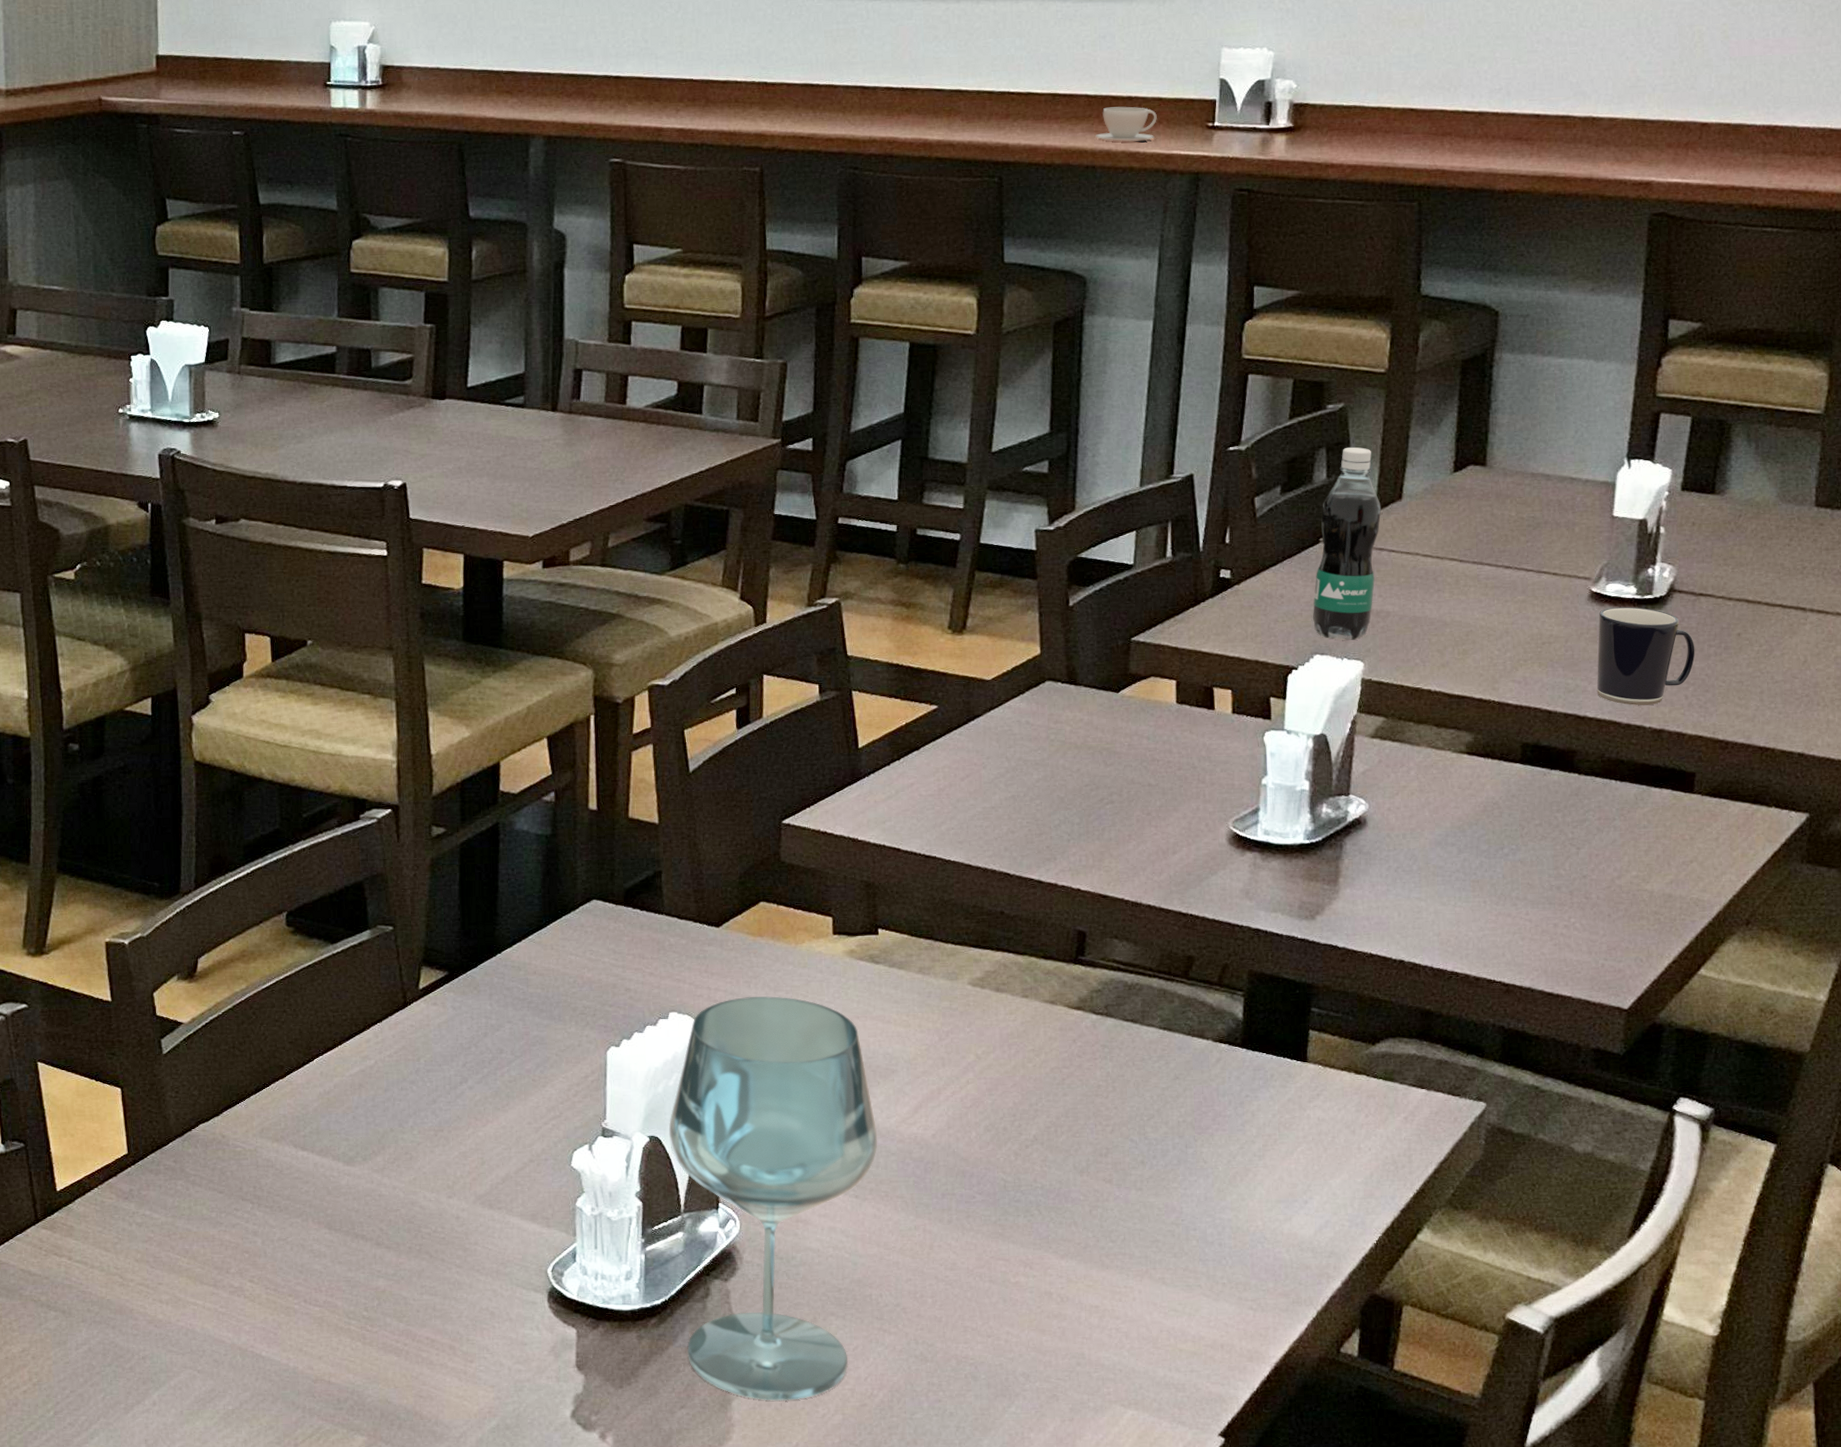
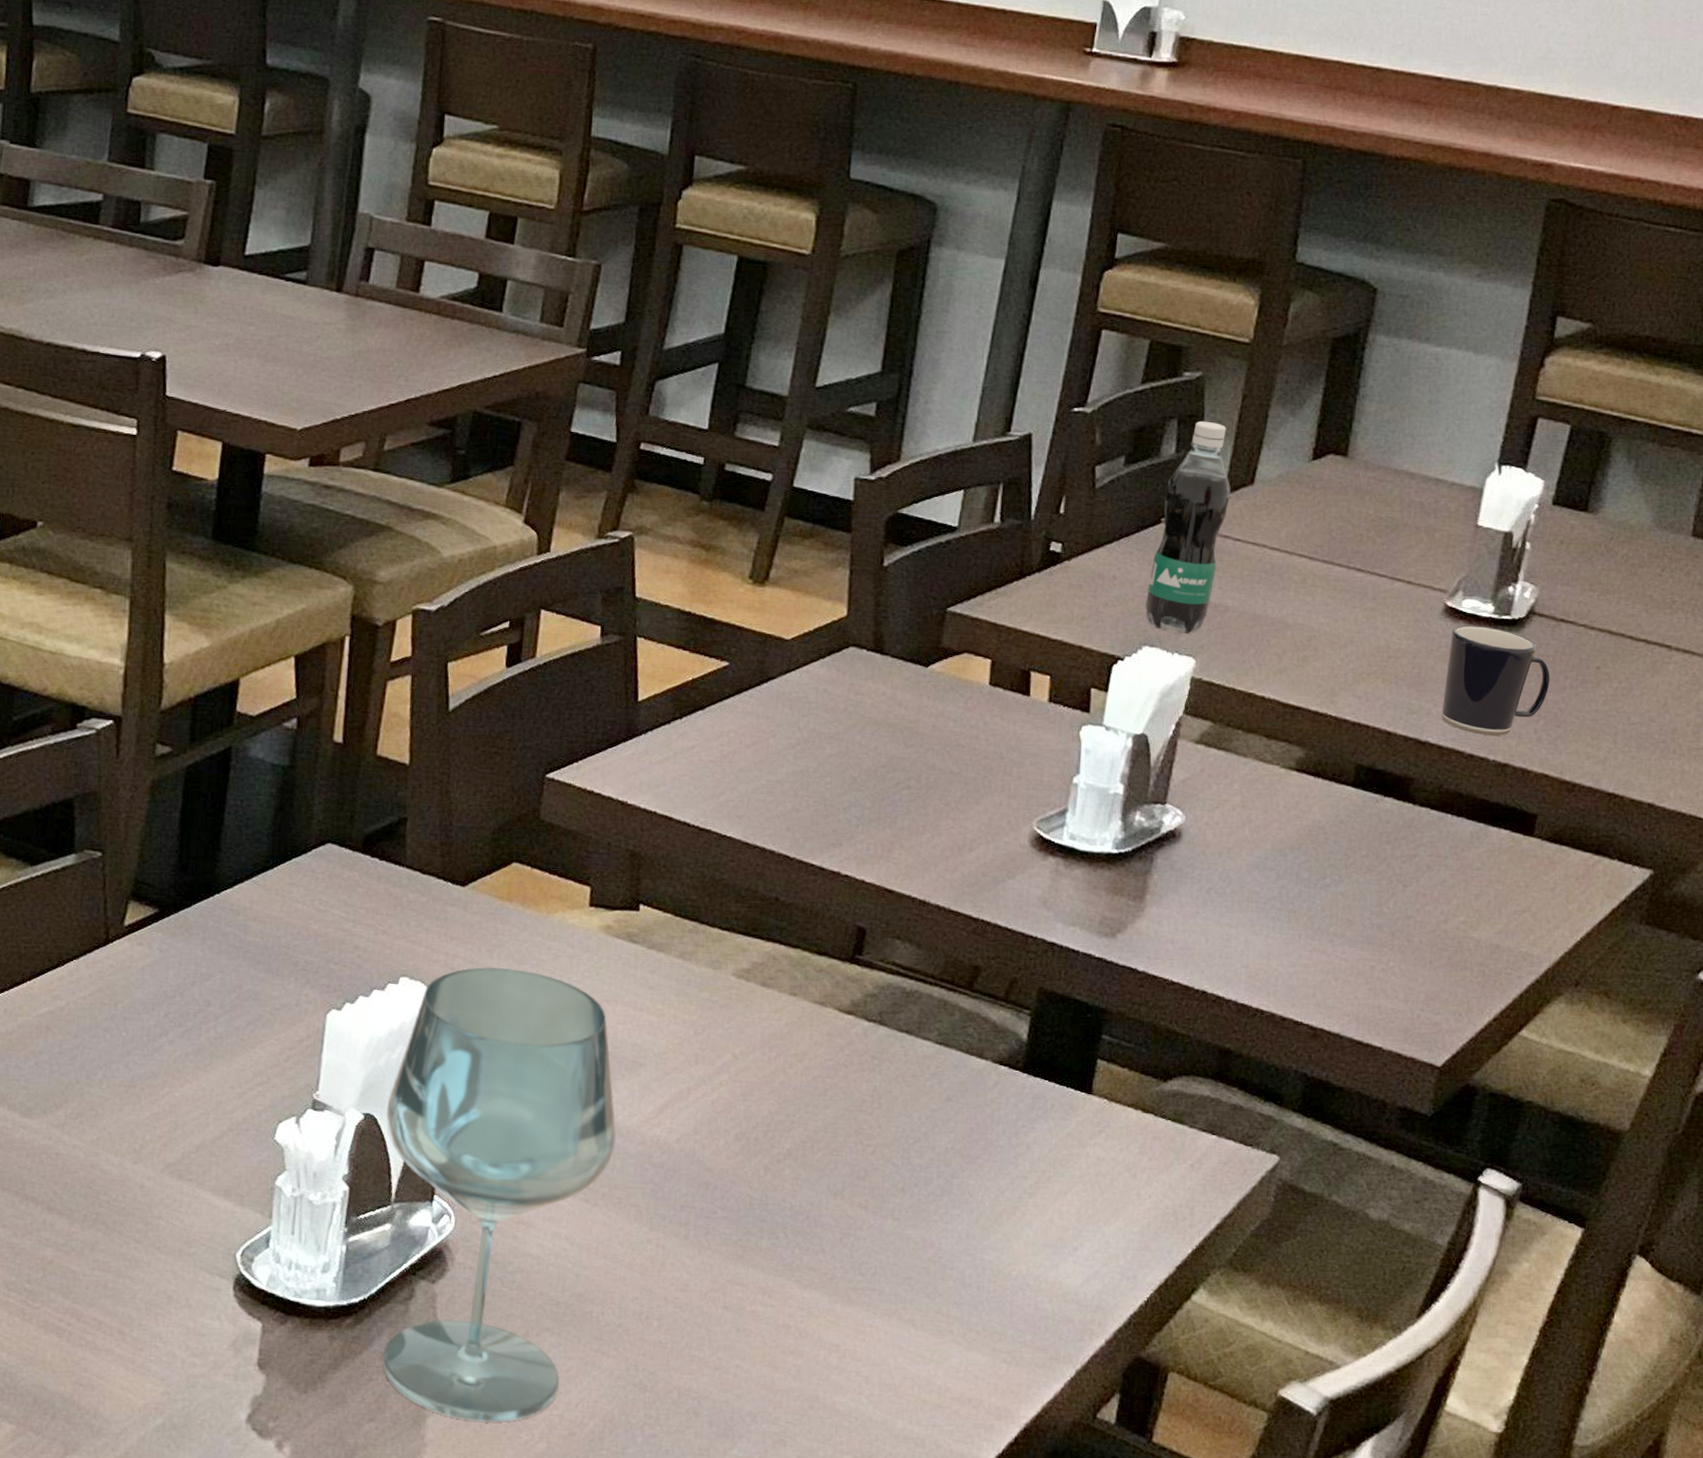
teacup: present [1095,106,1157,142] -> none [962,18,1031,61]

